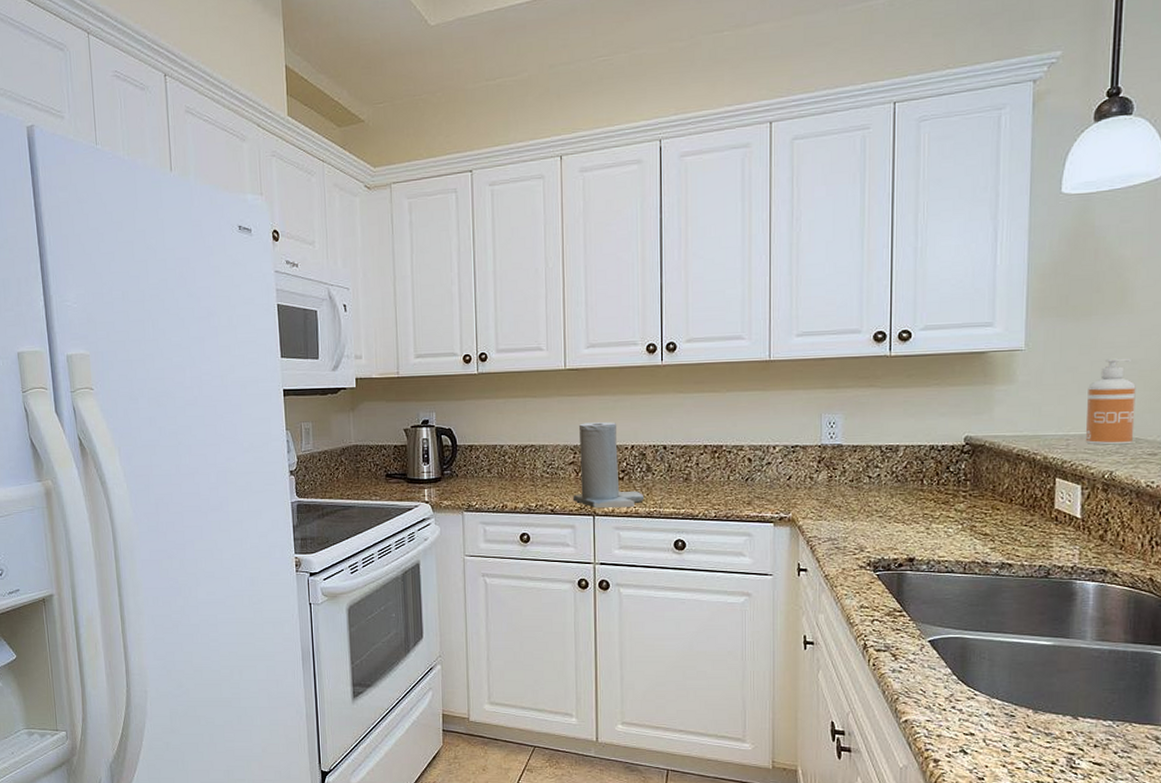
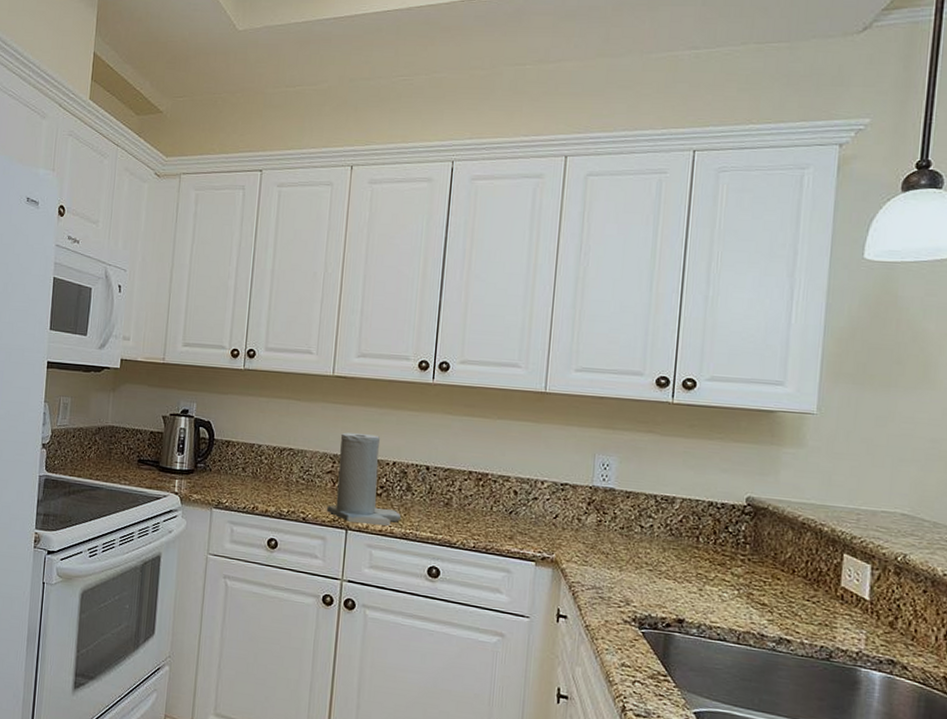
soap dispenser: present [1085,358,1136,445] -> none [877,434,936,528]

